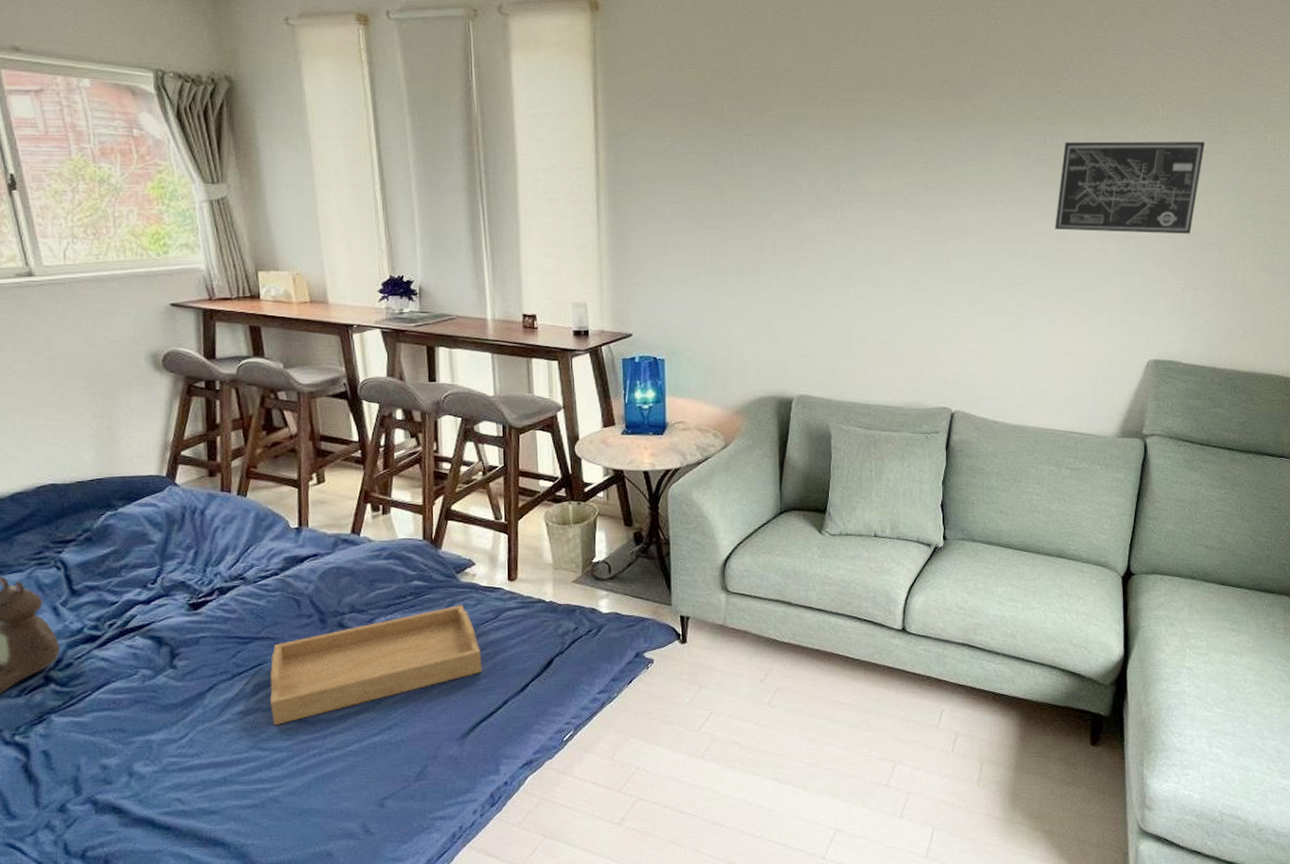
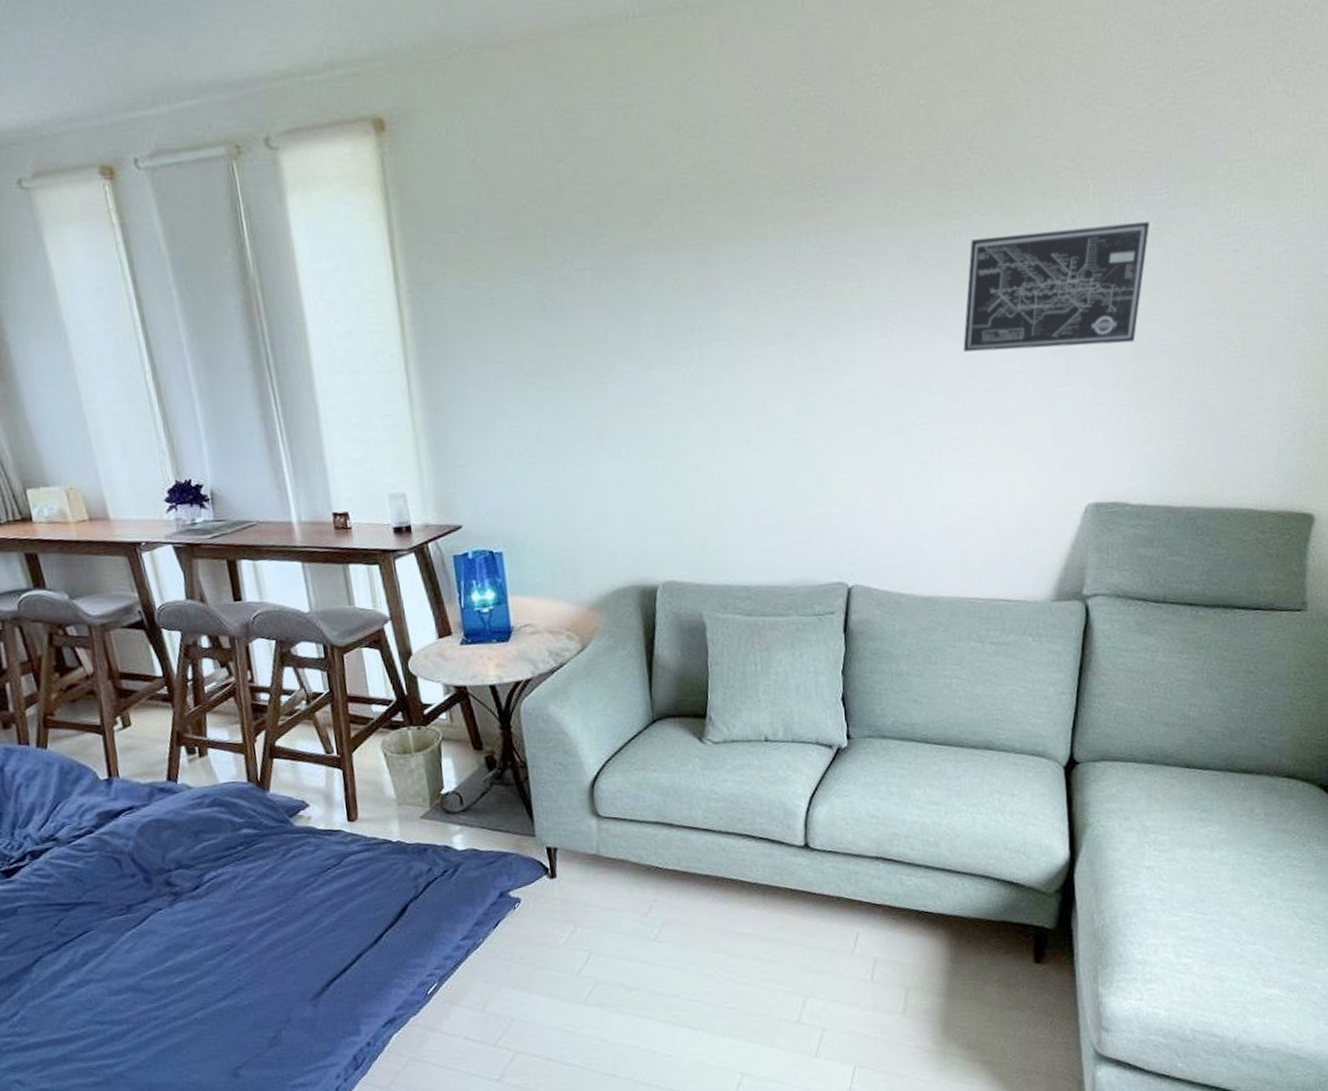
serving tray: present [269,605,482,725] -> none [97,852,330,996]

